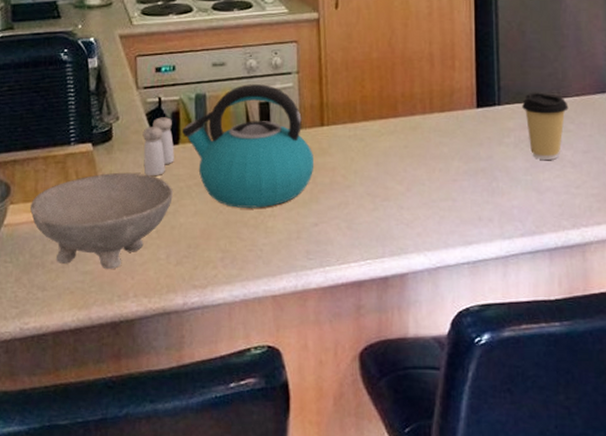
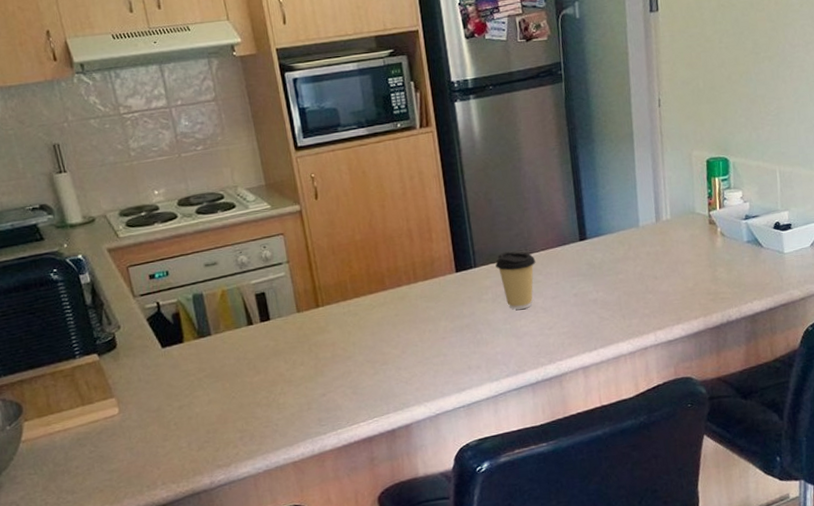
bowl: present [30,172,173,270] -> none [45,374,185,467]
salt and pepper shaker: present [142,117,174,177] -> none [146,319,181,376]
kettle: present [181,84,315,209] -> none [184,277,316,392]

